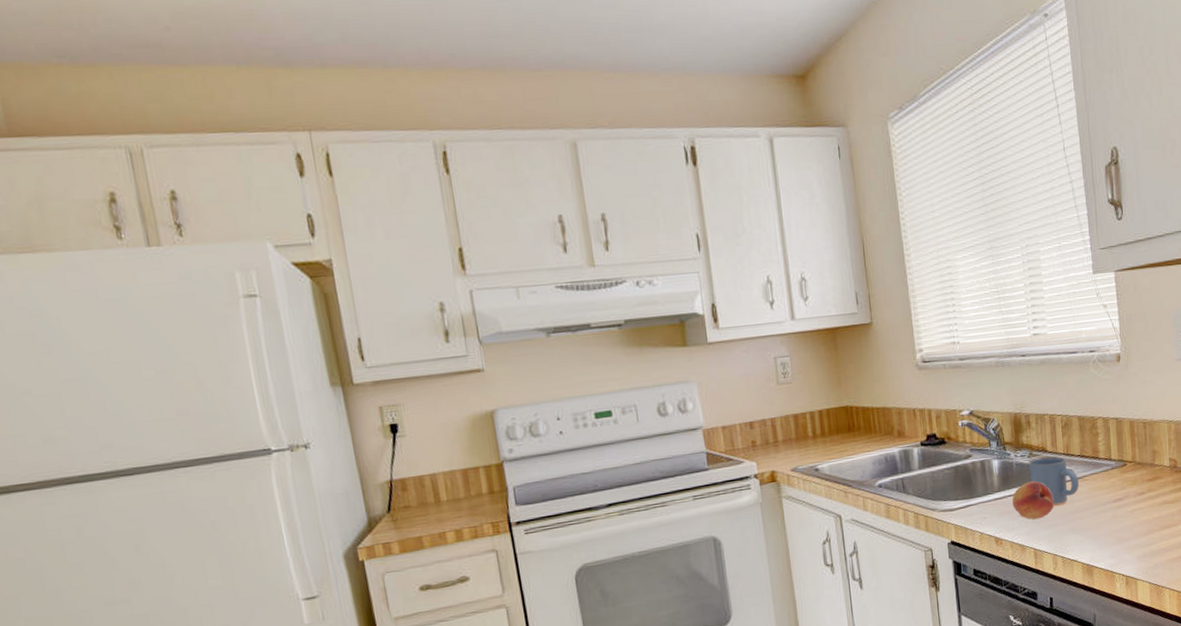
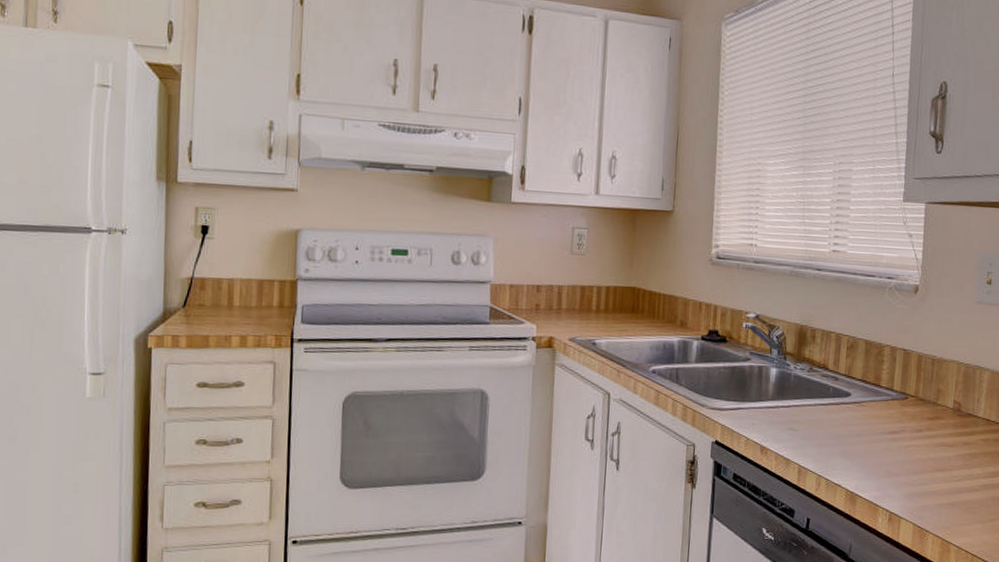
fruit: present [1012,481,1054,520] -> none [784,396,827,436]
mug: present [1028,457,1079,506] -> none [806,374,856,426]

